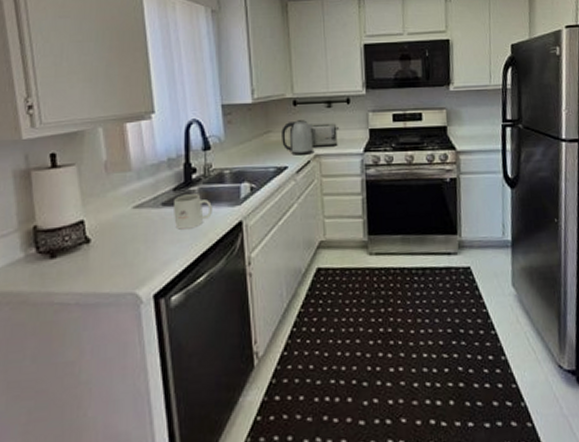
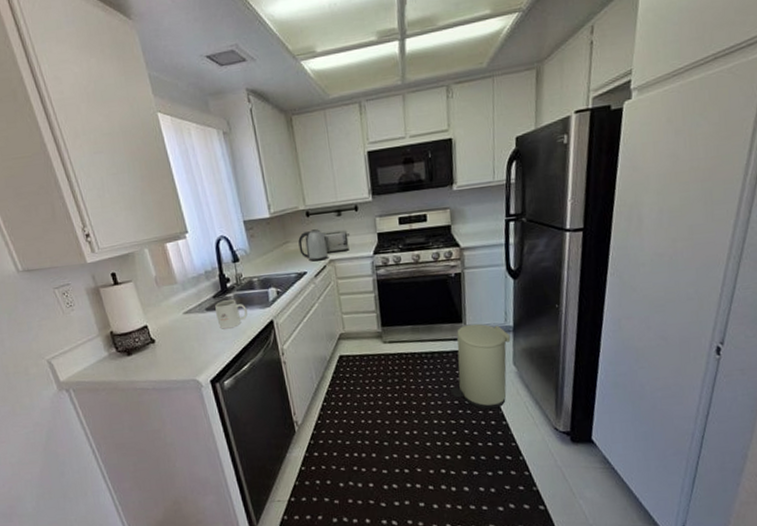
pedal bin: none [443,236,509,341] -> present [451,323,511,410]

